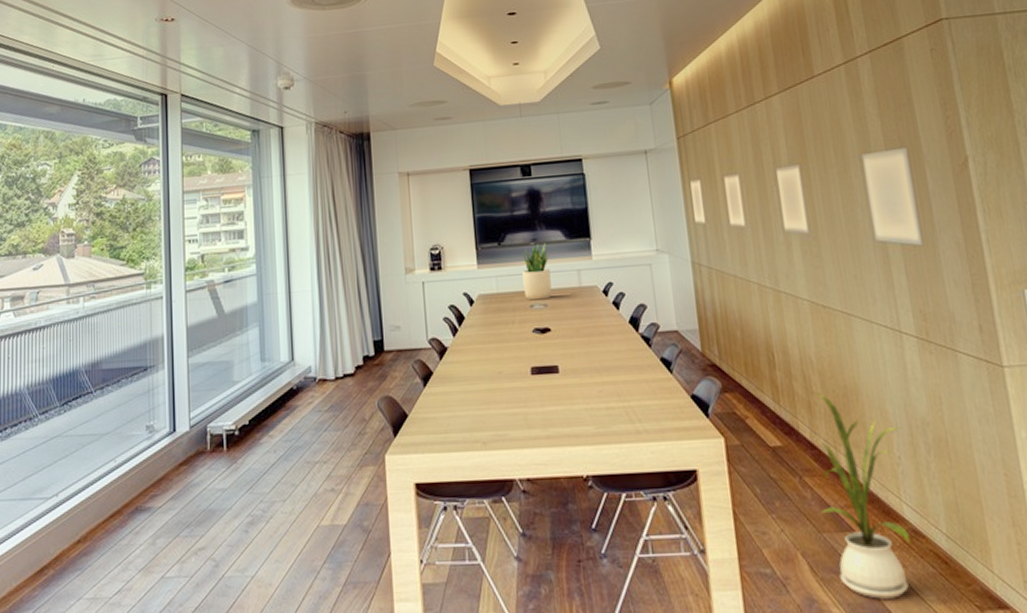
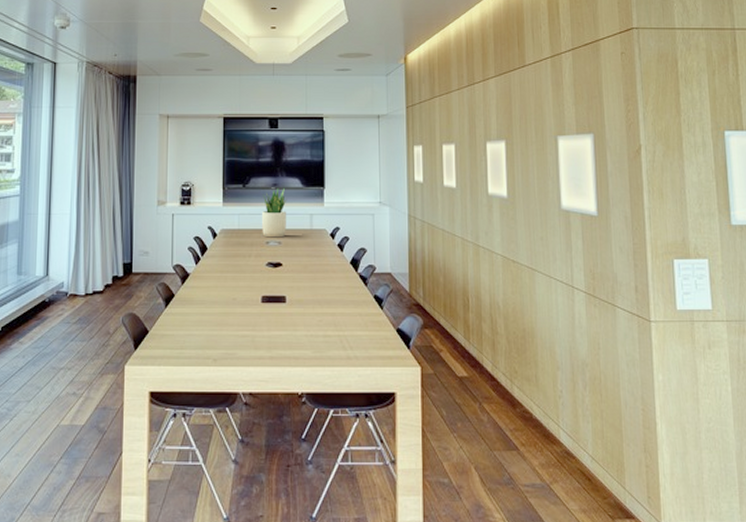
house plant: present [817,392,911,599] -> none [494,333,566,507]

